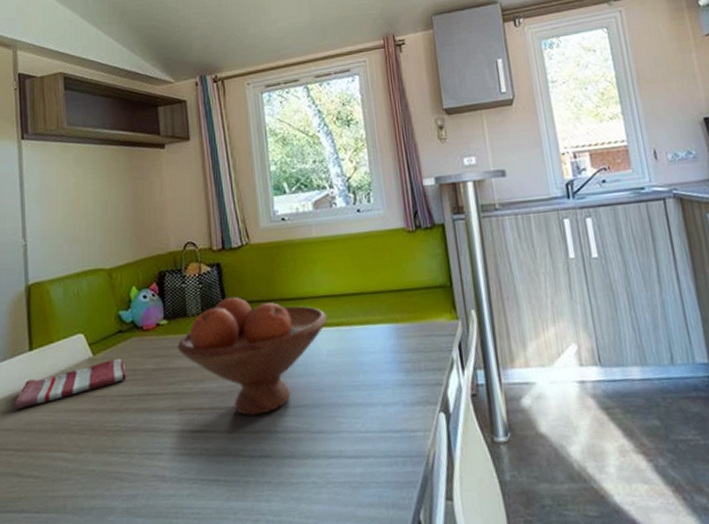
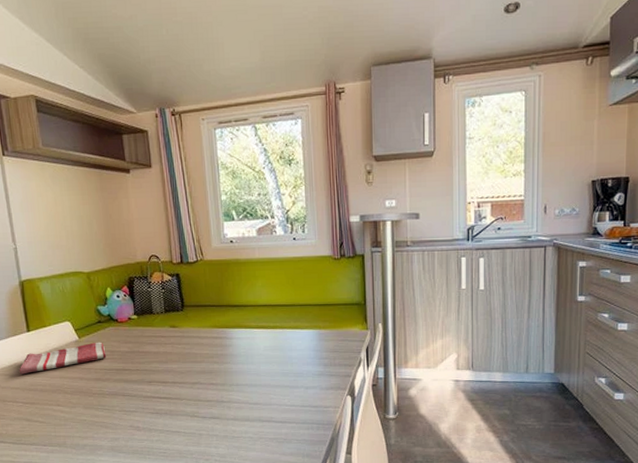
fruit bowl: present [177,297,328,416] -> none [145,302,265,389]

